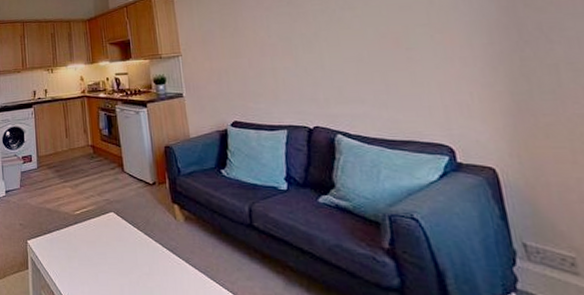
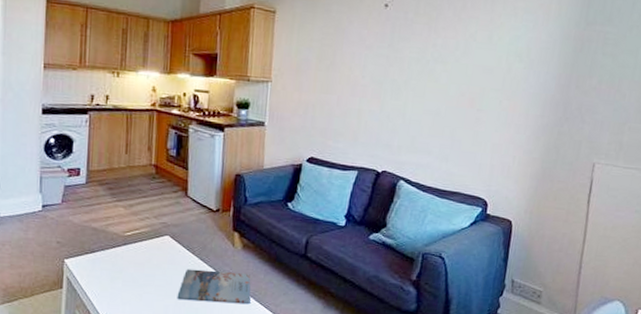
magazine: none [130,245,204,281] -> present [177,269,251,304]

